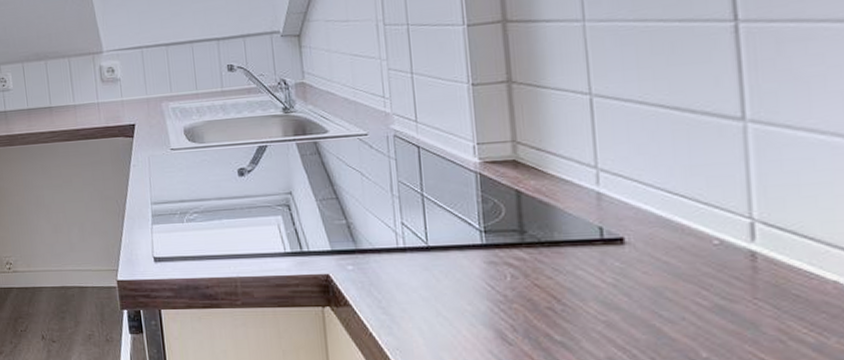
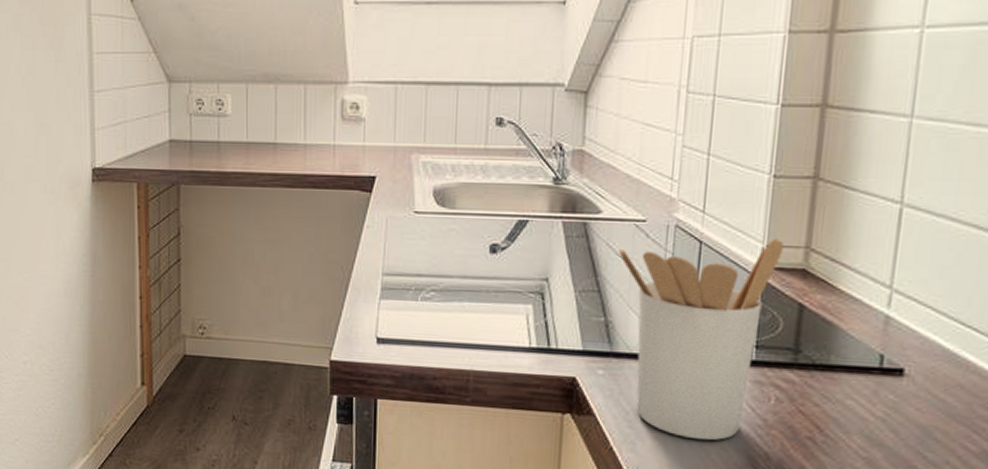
utensil holder: none [349,137,492,319] -> present [619,238,783,441]

